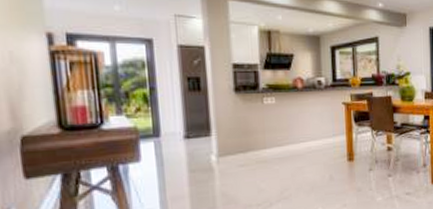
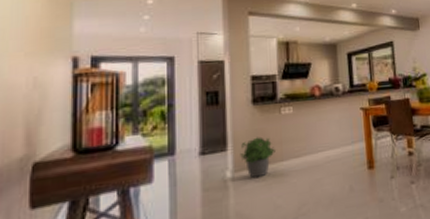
potted plant: none [224,124,258,163] -> present [240,137,275,179]

